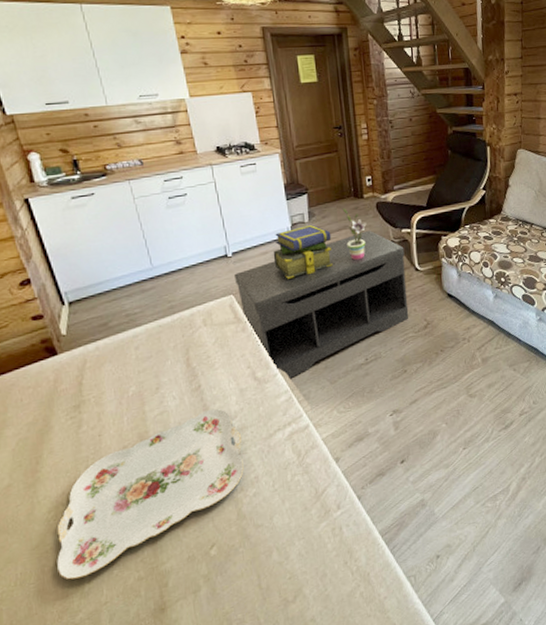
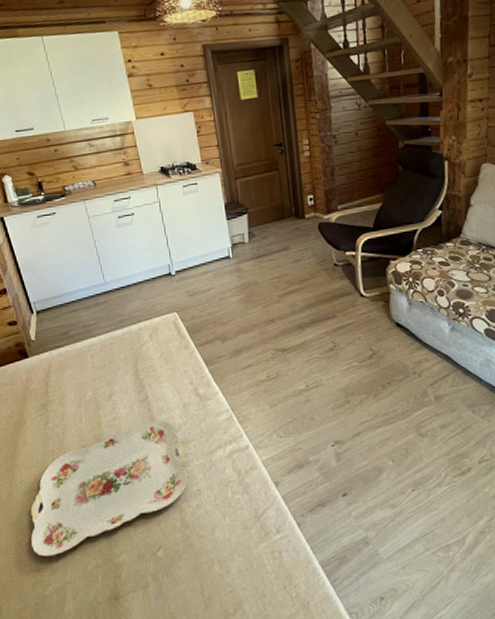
bench: present [233,230,409,378] -> none [177,252,353,398]
stack of books: present [273,224,333,279] -> none [214,245,273,299]
potted plant: present [342,208,367,260] -> none [282,228,308,282]

